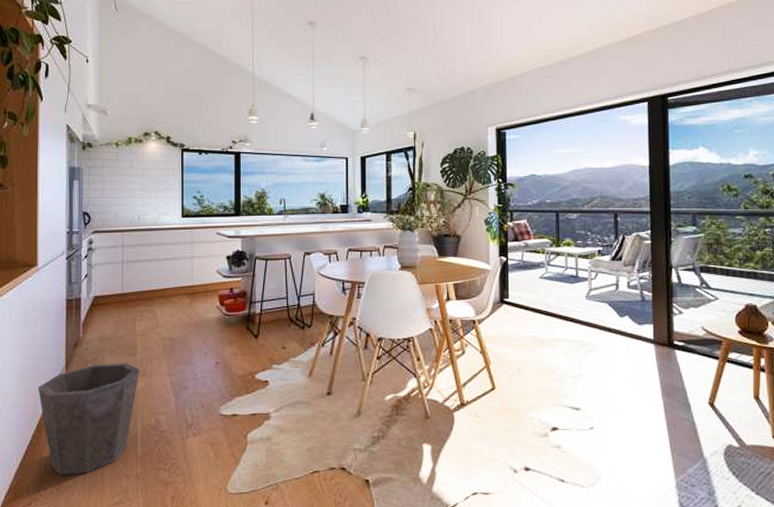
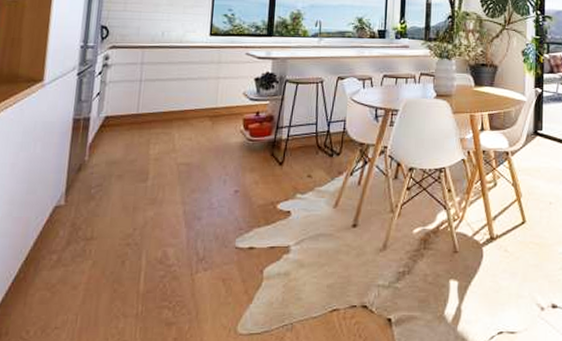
waste bin: present [37,363,140,476] -> none [30,189,150,316]

